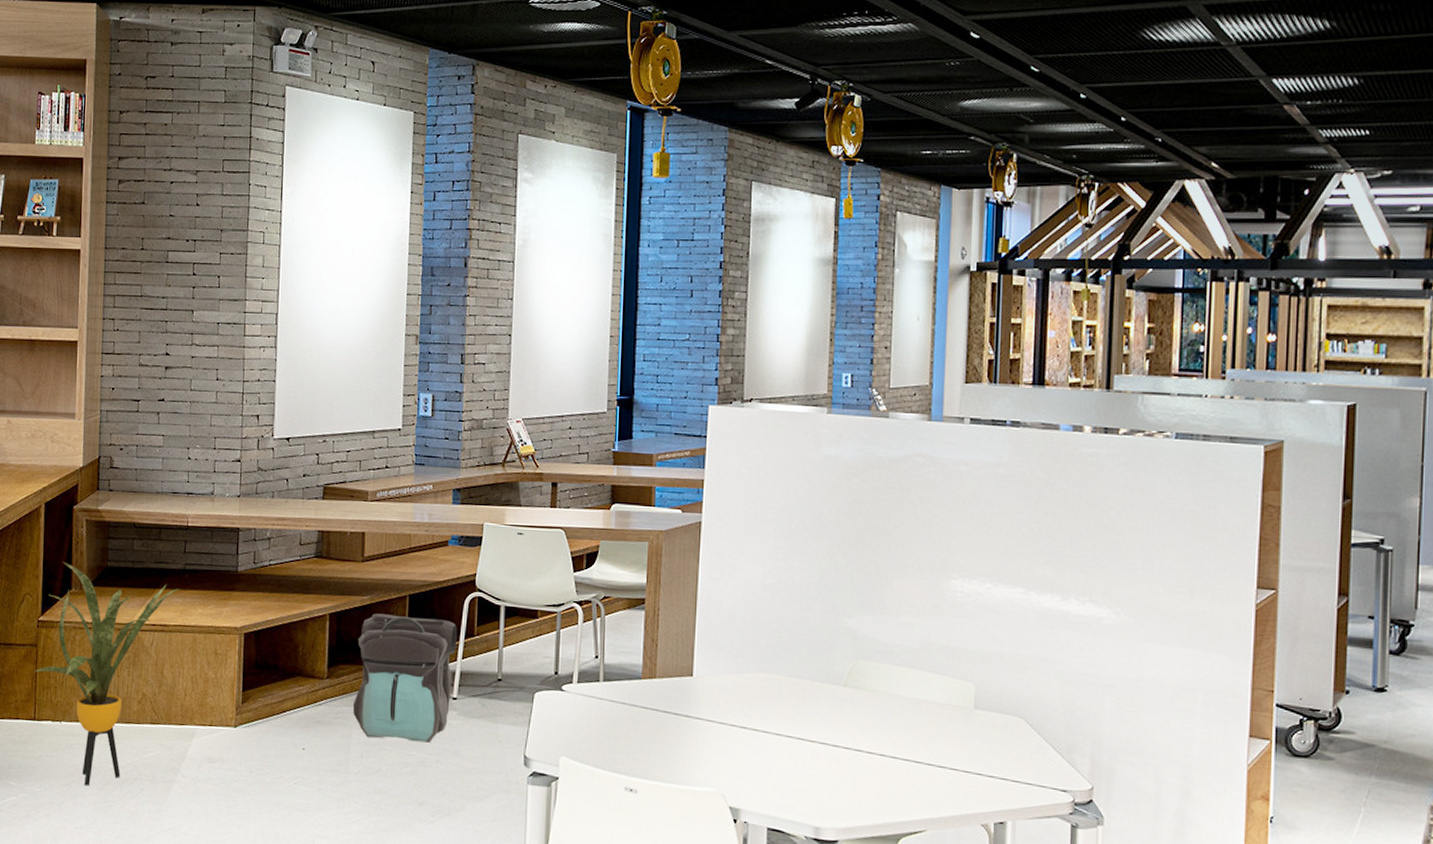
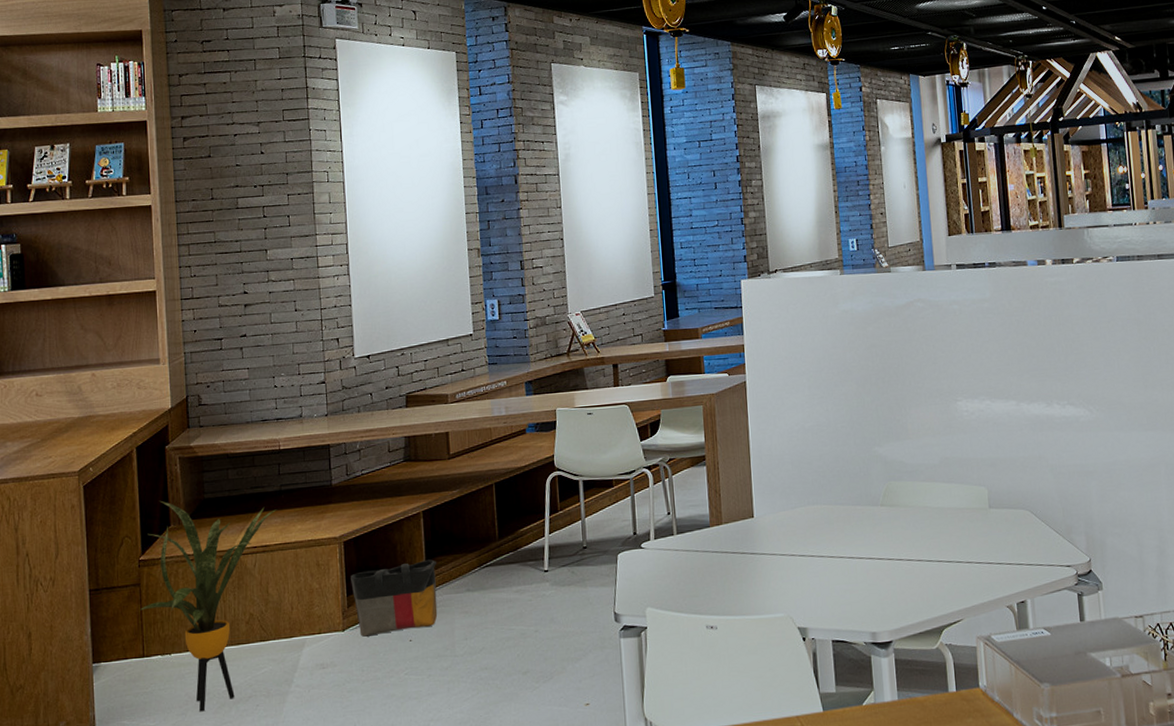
tote bag: none [248,666,338,738] -> present [350,559,438,637]
backpack: present [353,613,458,743] -> none [451,500,544,620]

